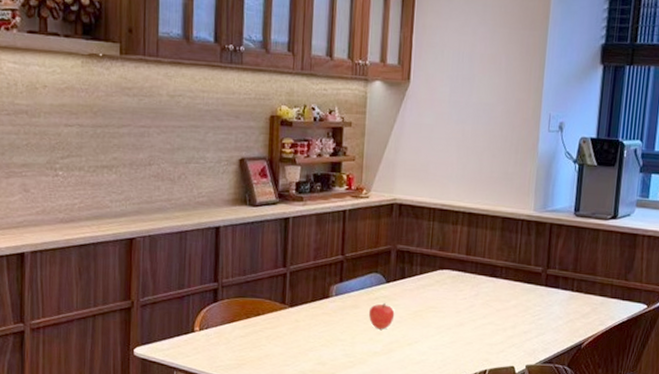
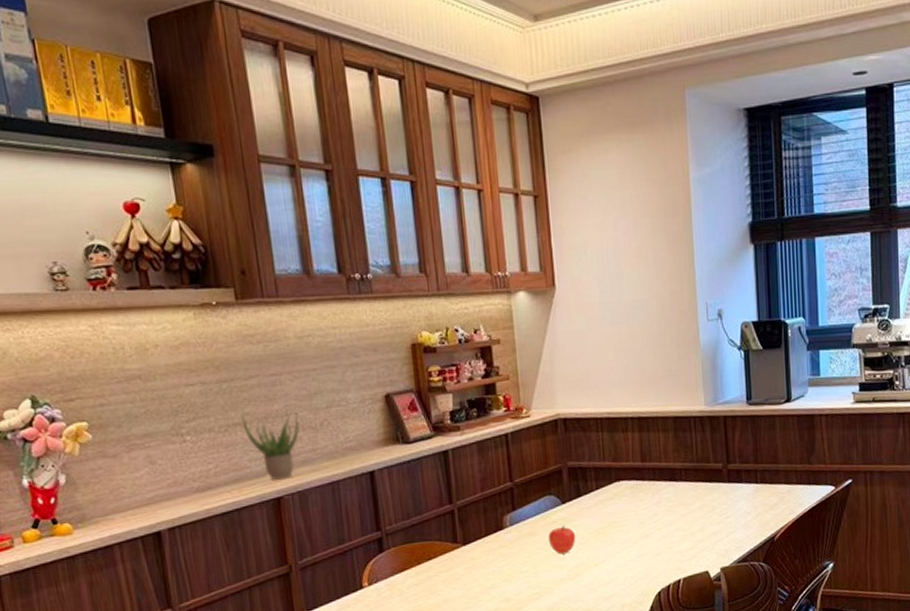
potted plant: none [109,153,159,223] -> present [241,409,299,481]

